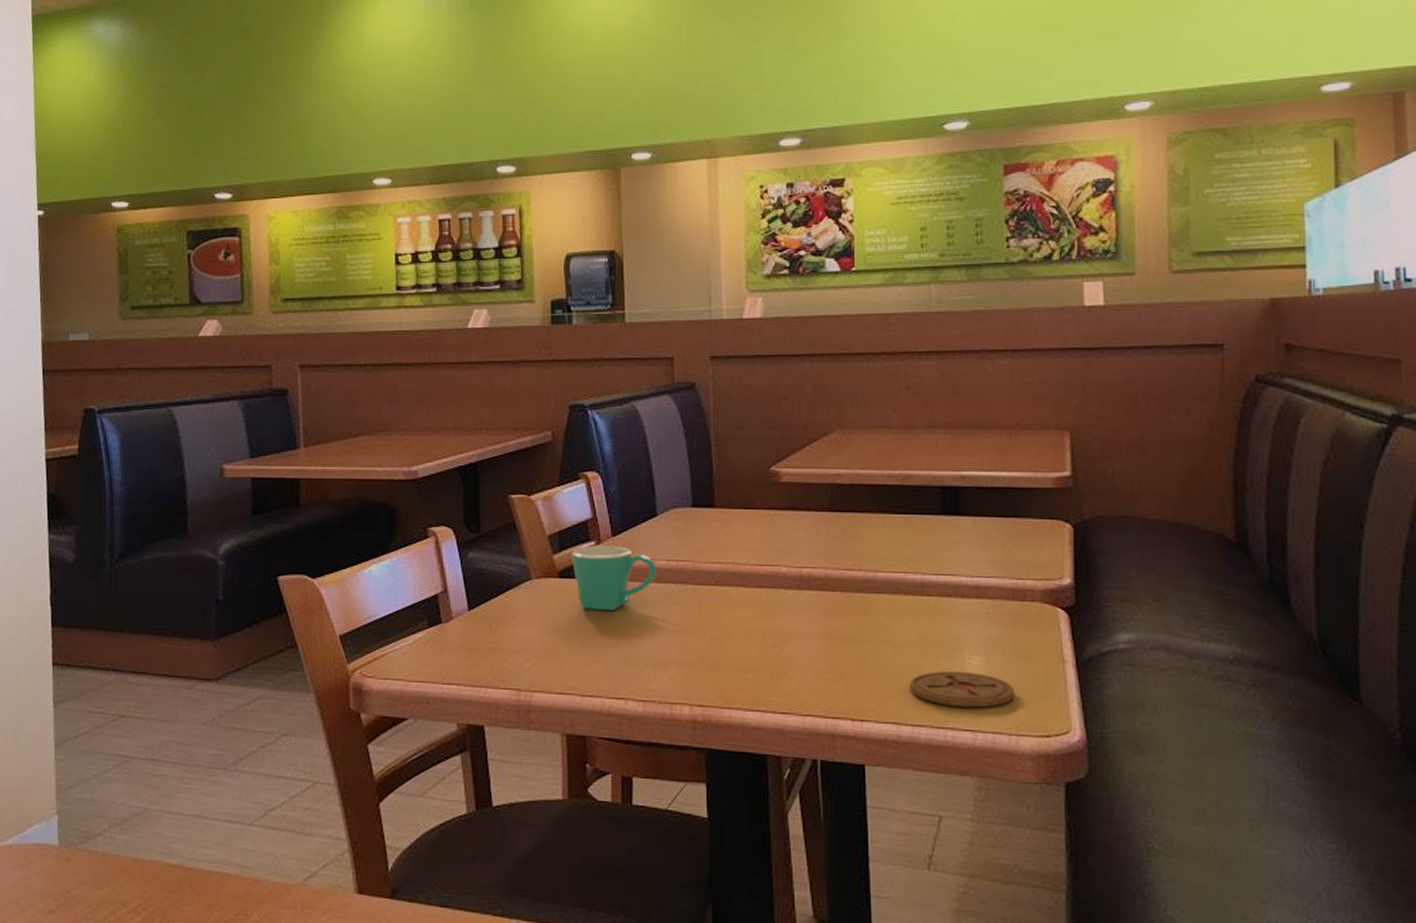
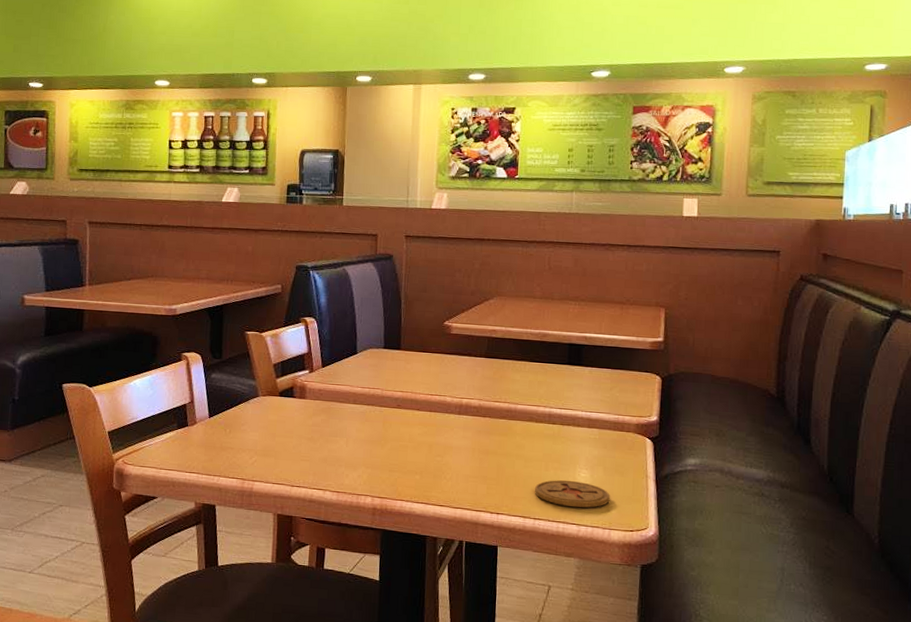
mug: present [572,545,658,610] -> none [290,373,355,423]

